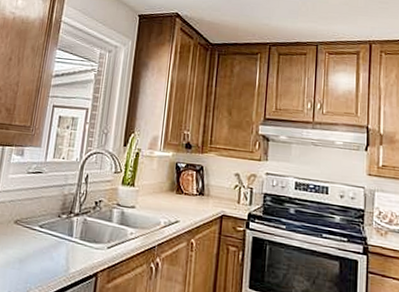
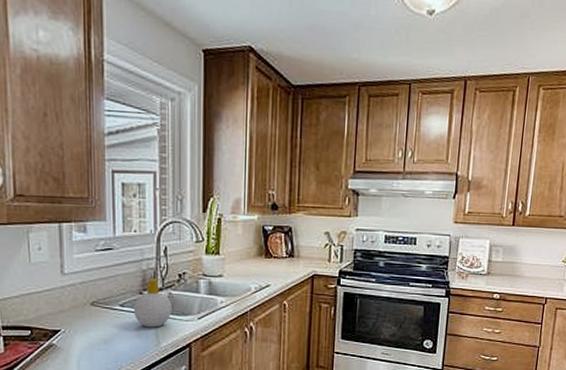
soap bottle: none [50,203,85,253] -> present [134,278,172,328]

